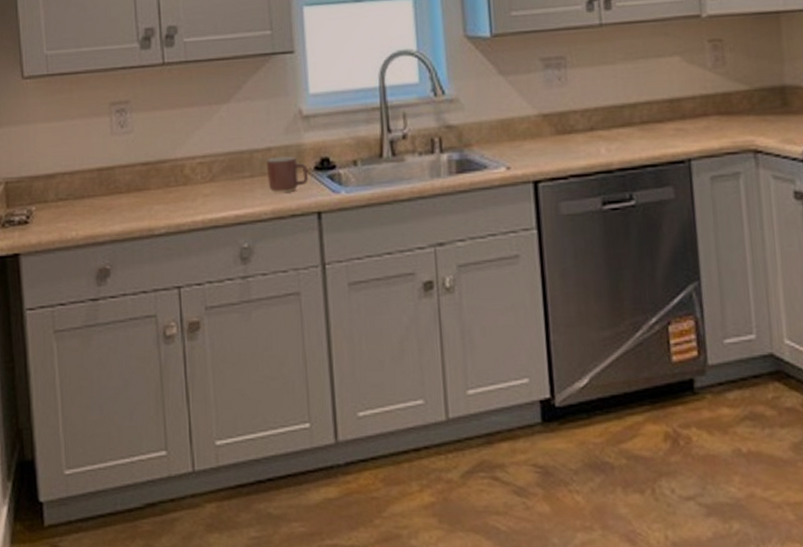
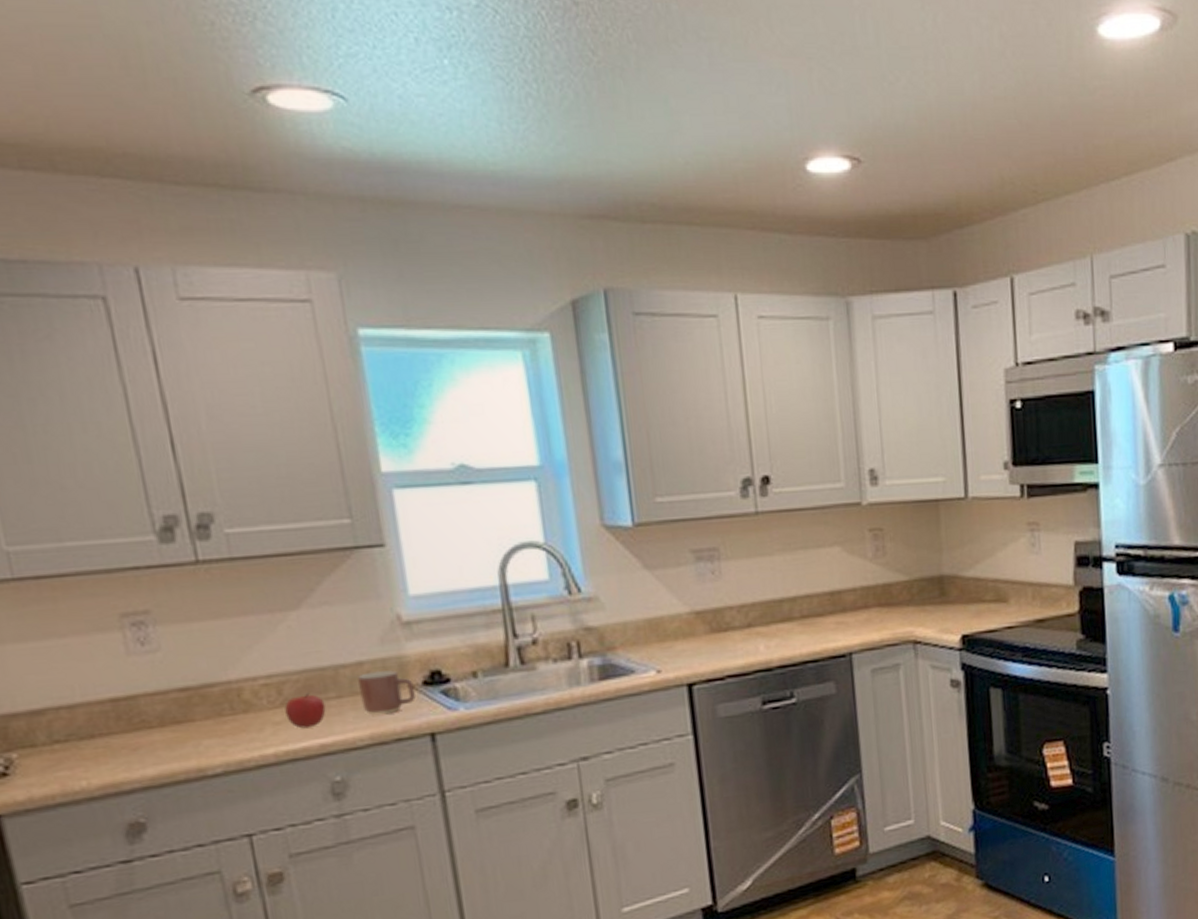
fruit: none [212,170,242,201] -> present [284,692,326,729]

